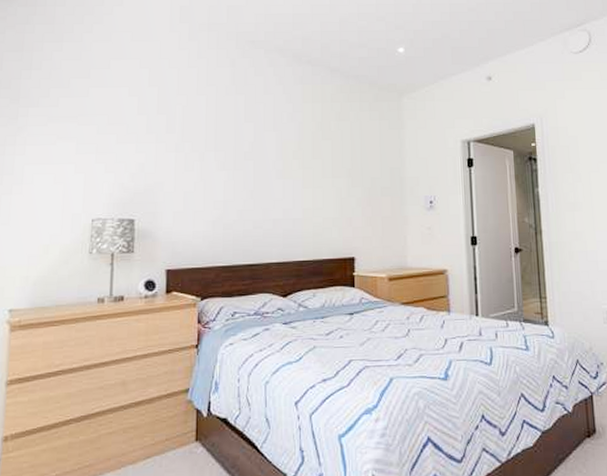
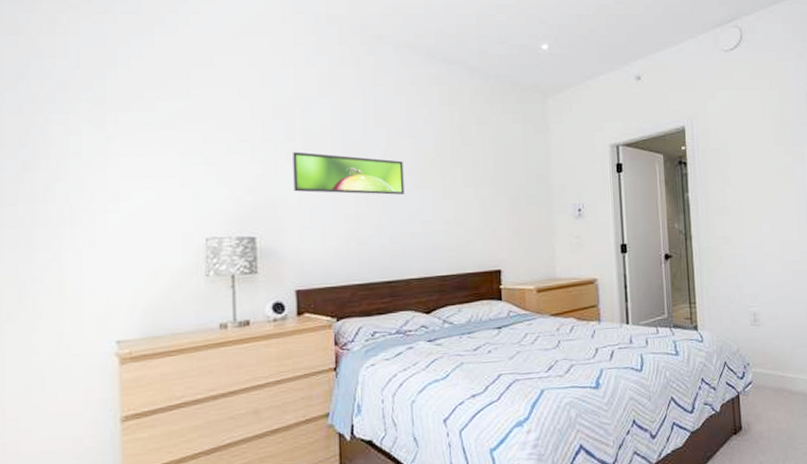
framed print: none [170,143,268,184] -> present [293,151,404,195]

